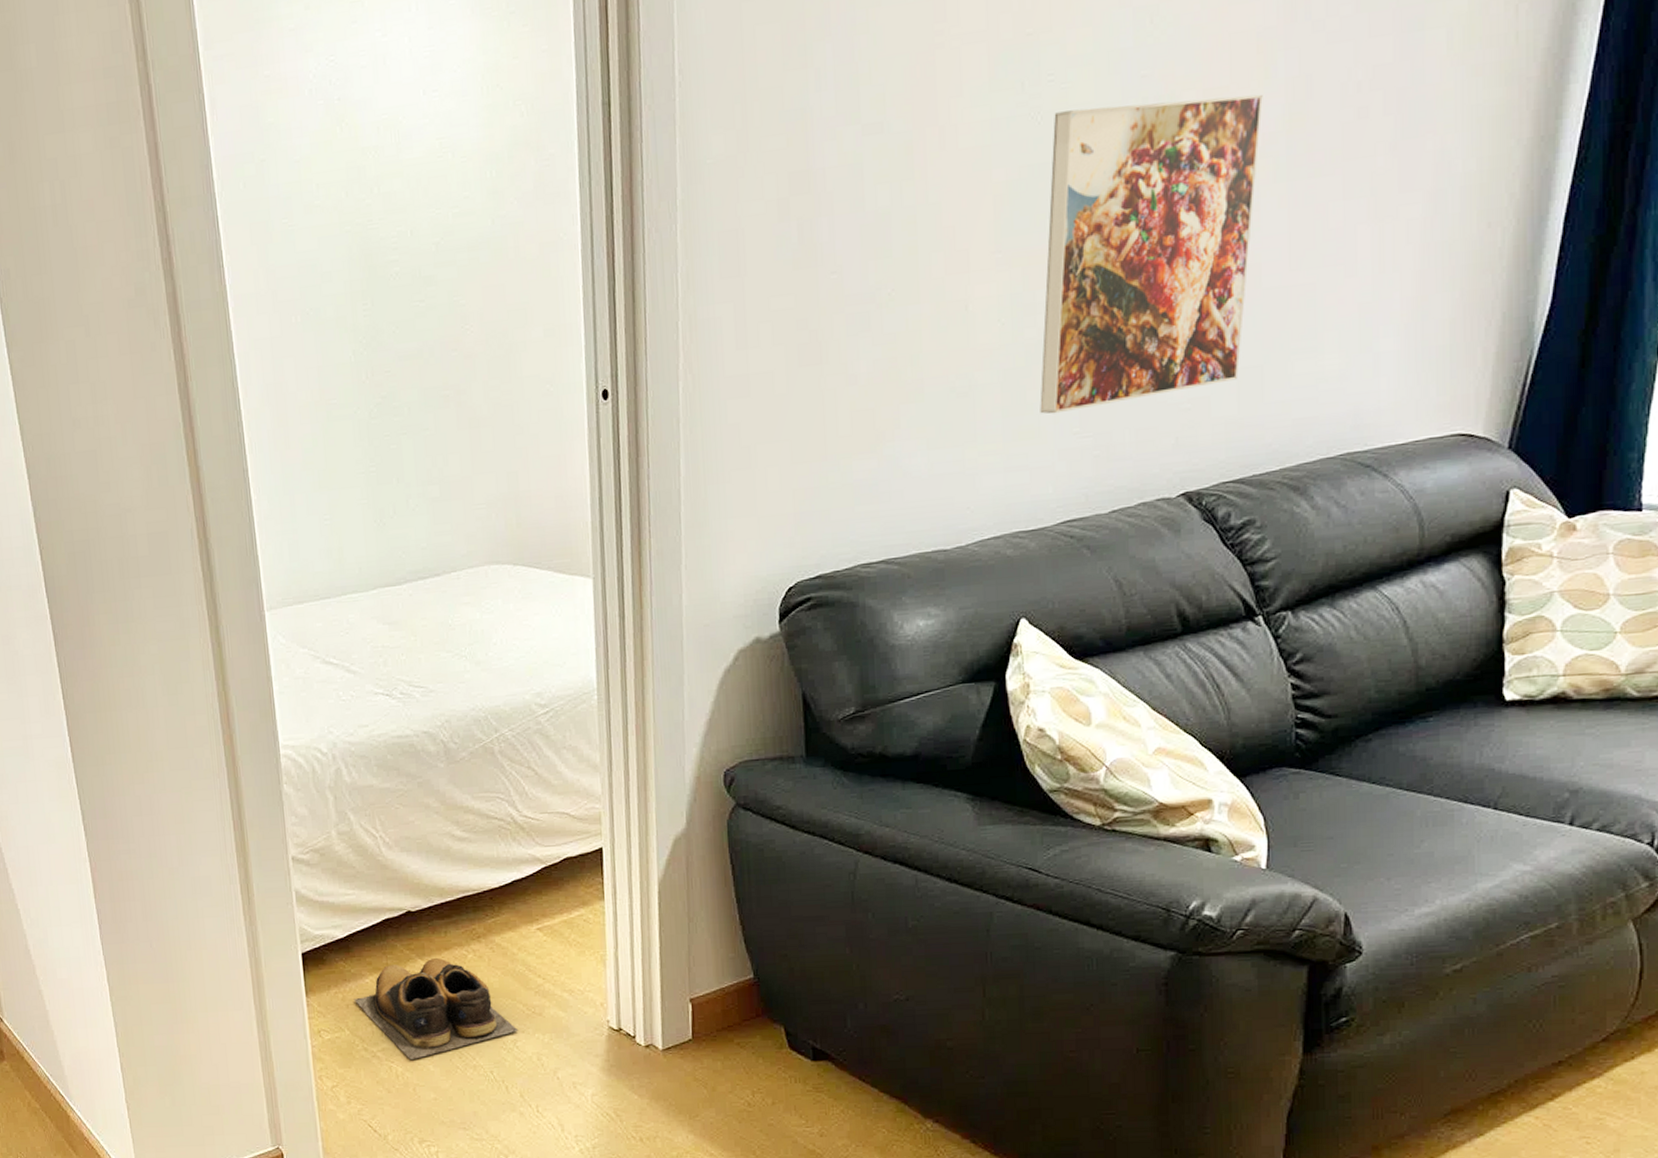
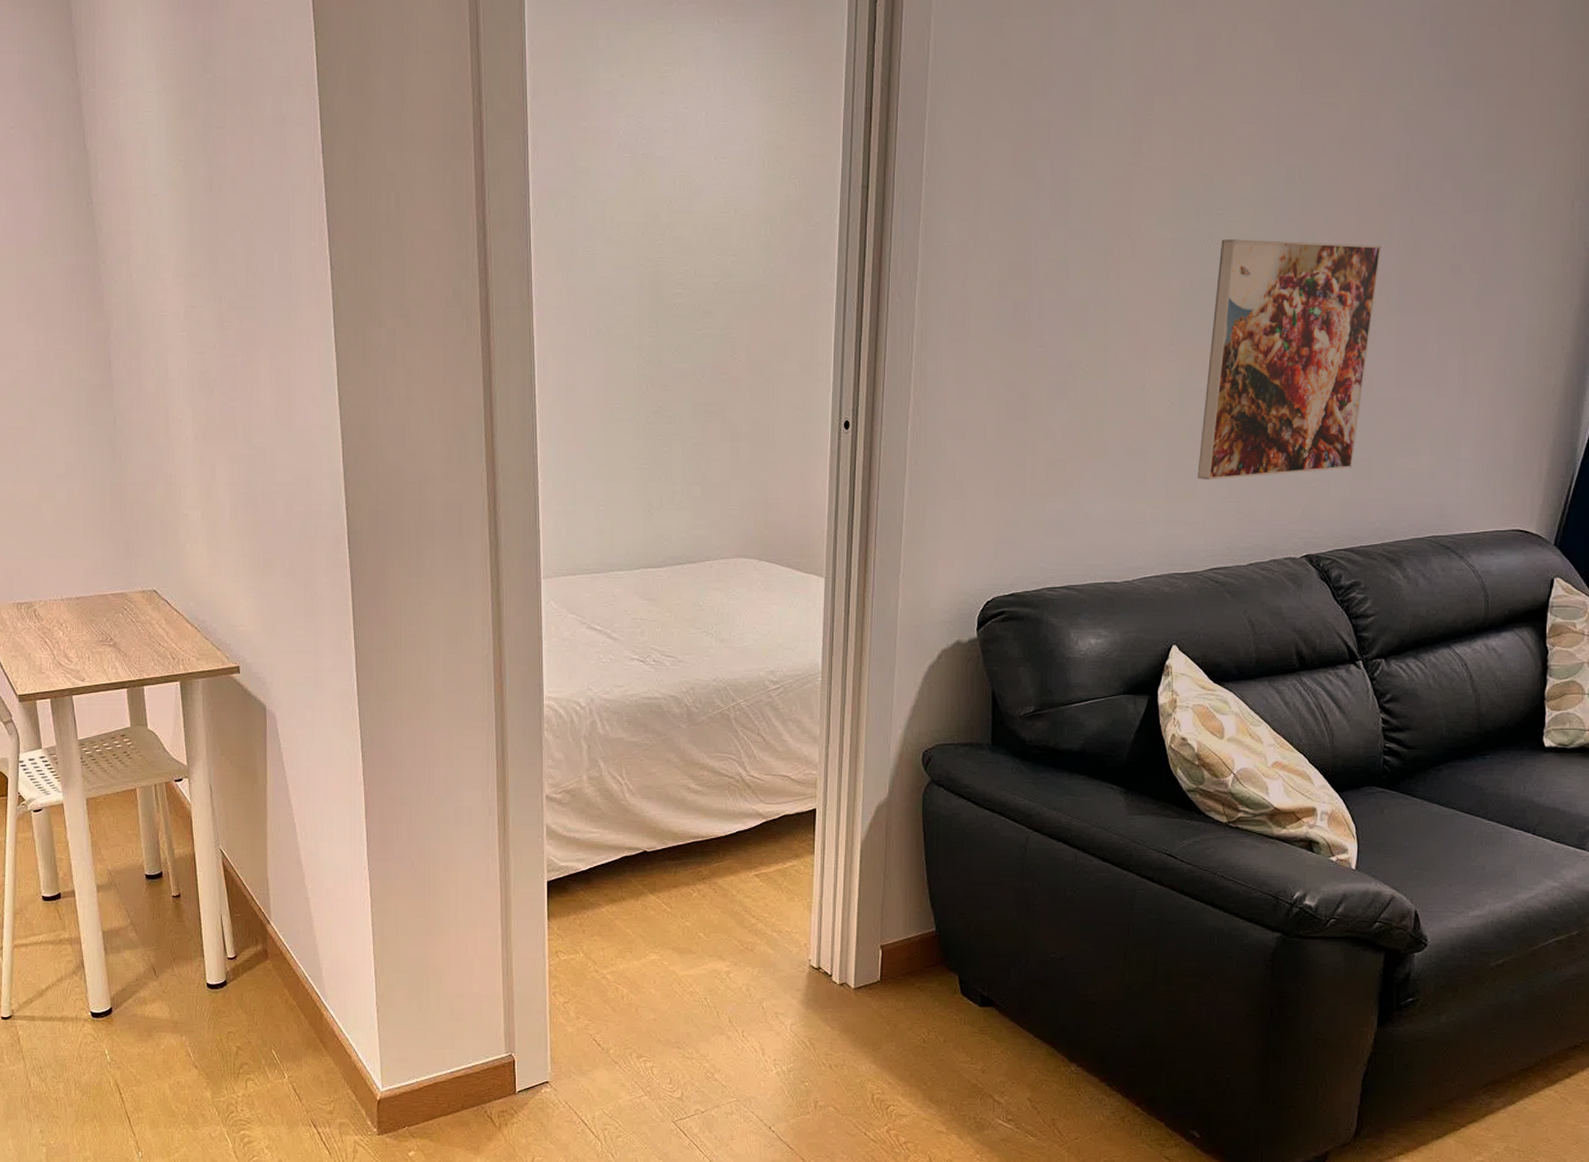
shoes: present [353,958,519,1060] -> none [590,894,732,983]

